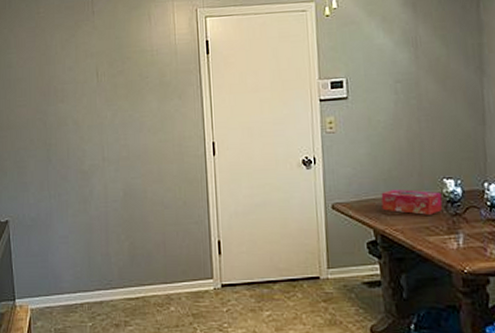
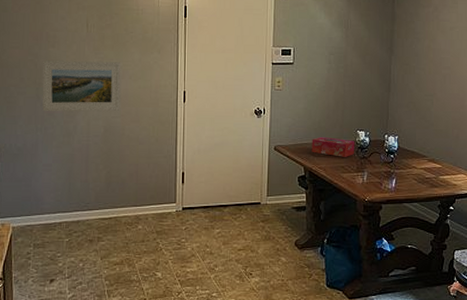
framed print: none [51,113,140,176] -> present [42,61,121,112]

